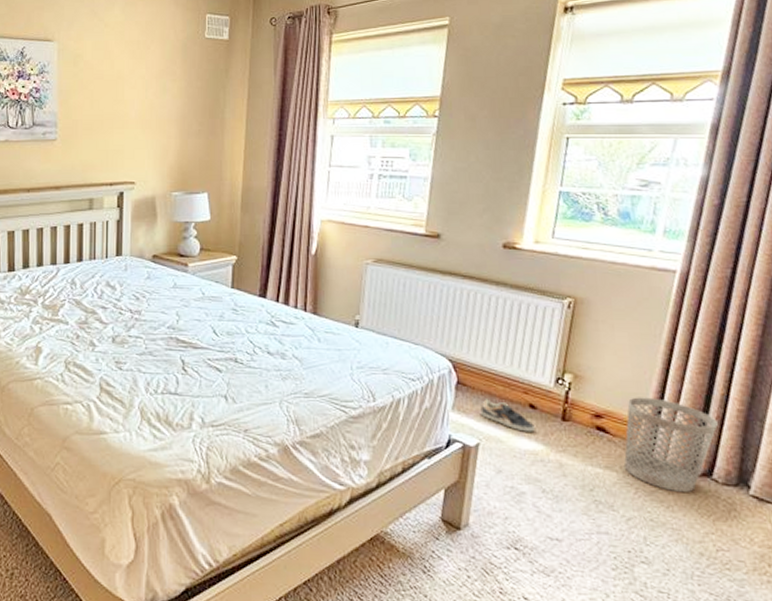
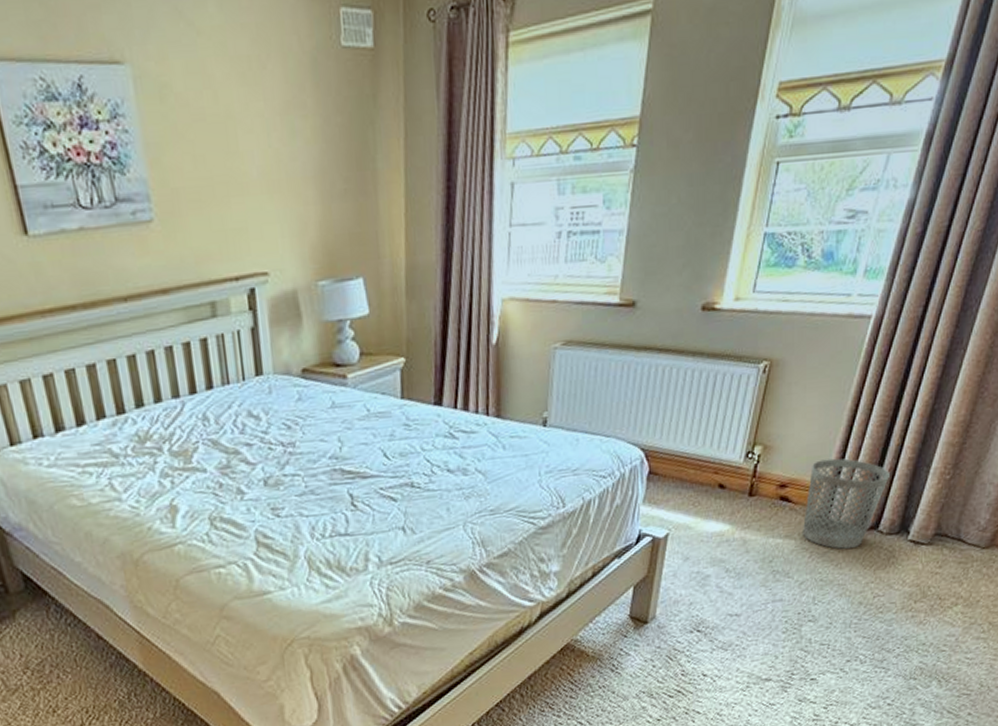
sneaker: present [479,399,535,432] -> none [670,485,722,514]

